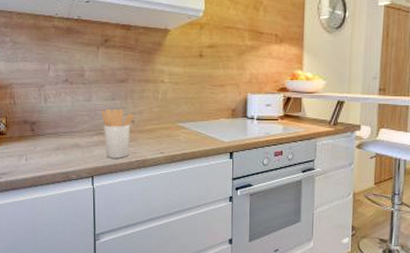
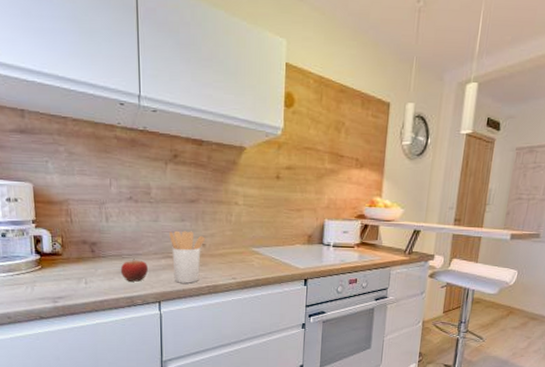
fruit: none [57,136,82,158] -> present [120,259,148,282]

